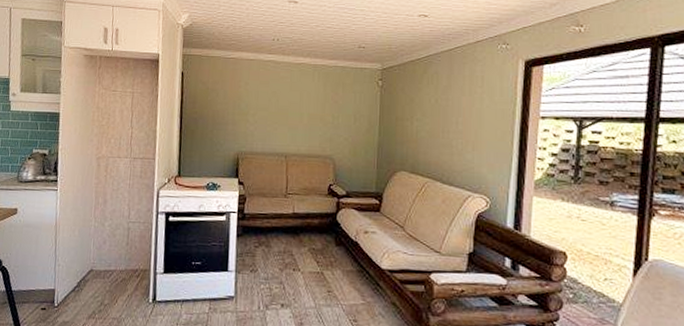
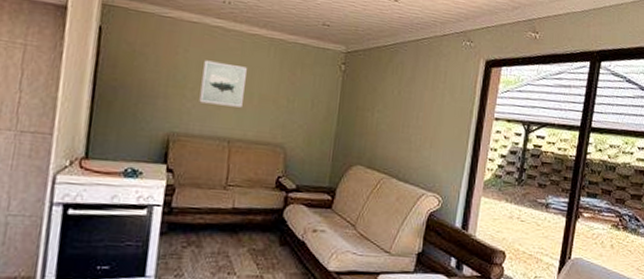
wall art: none [259,90,296,127] -> present [199,60,247,108]

